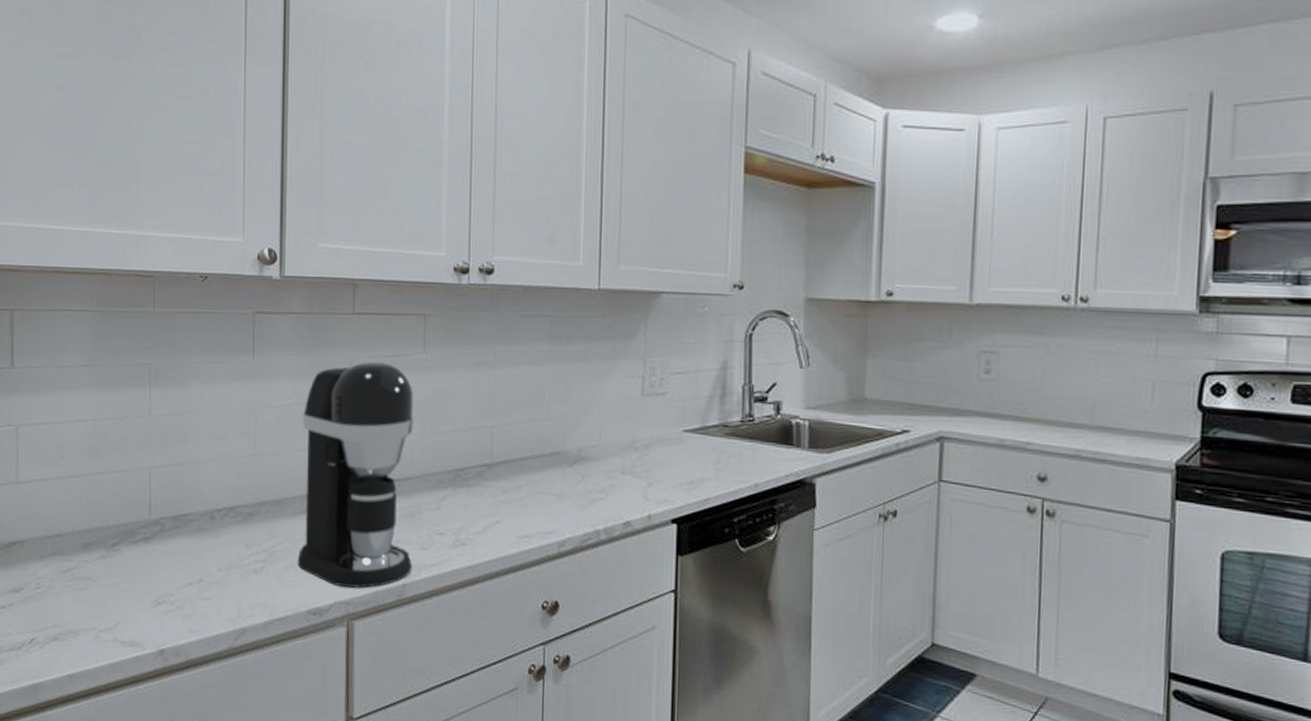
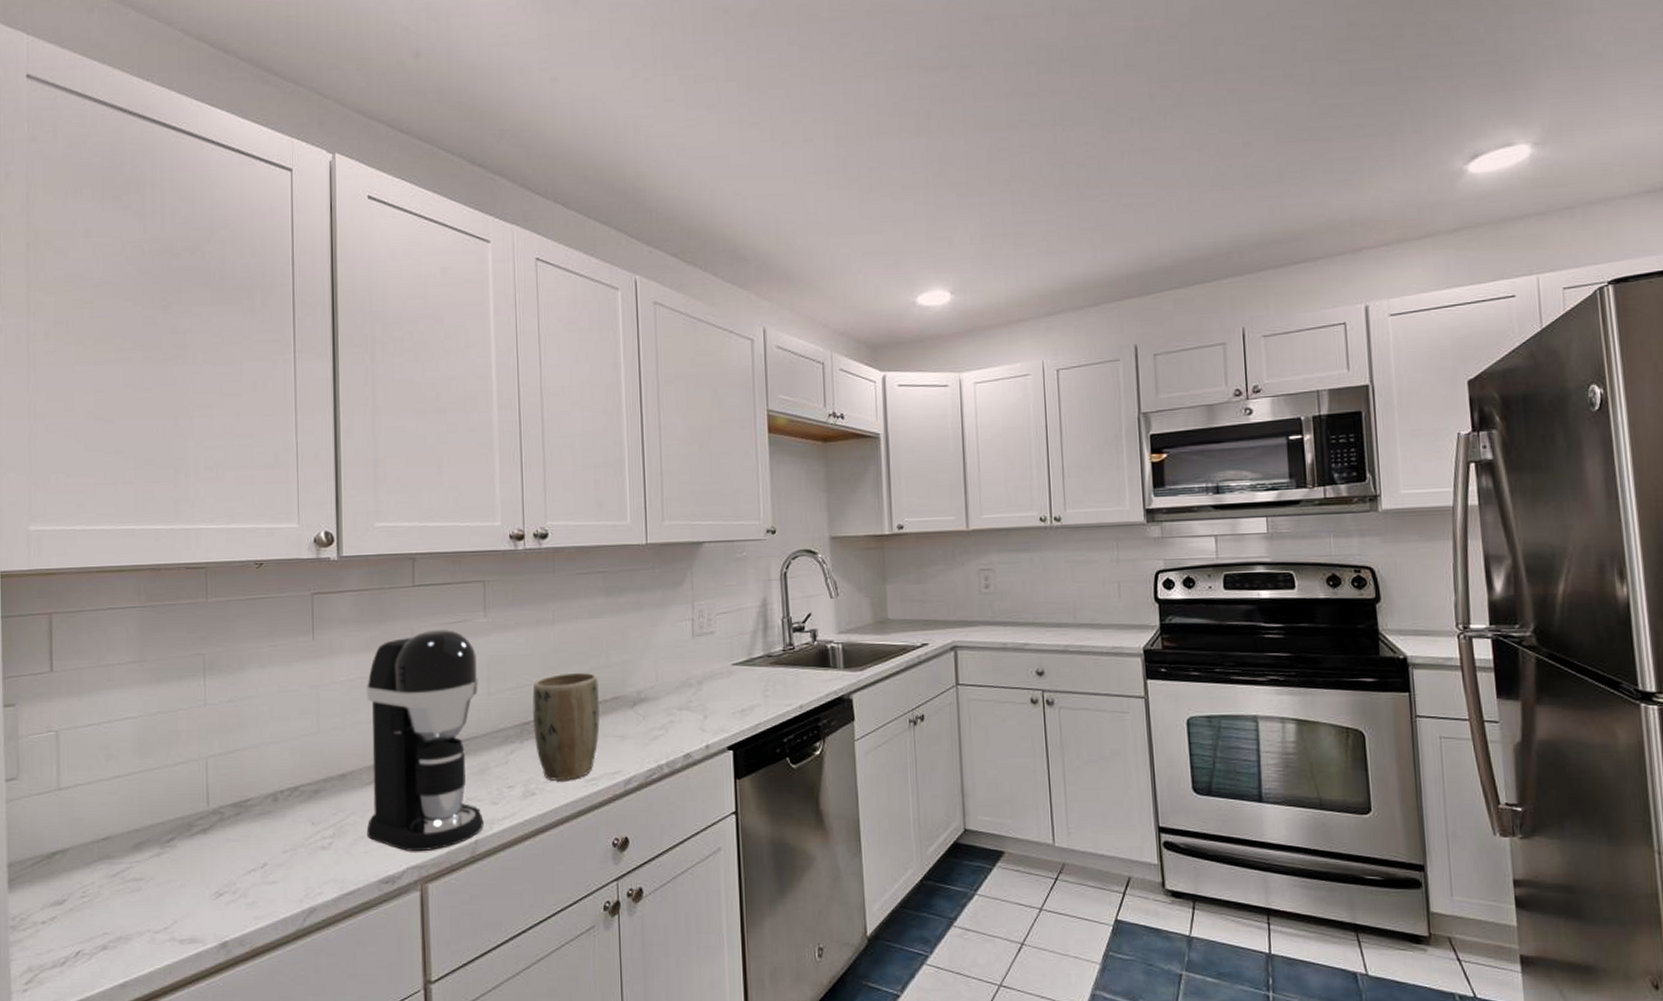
plant pot: none [467,421,538,534] -> present [532,672,600,780]

